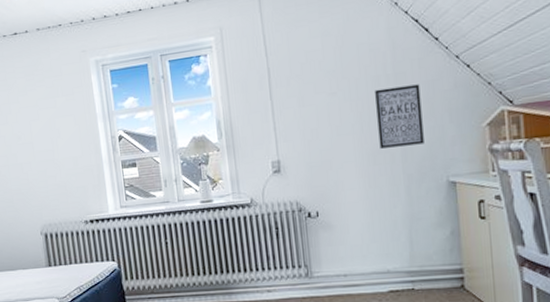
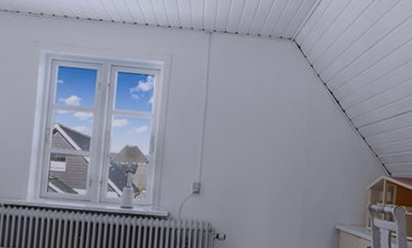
wall art: present [375,84,424,149] -> none [286,140,326,193]

